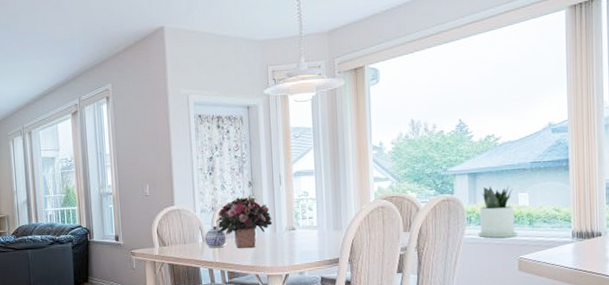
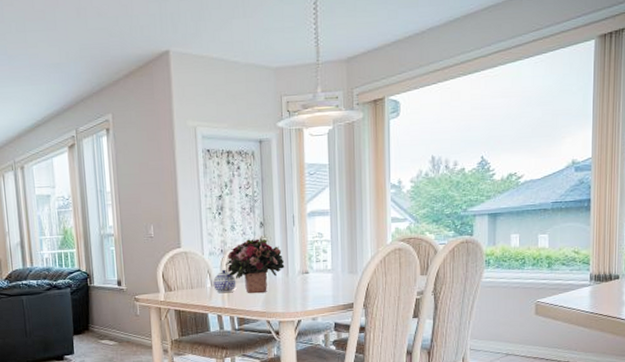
planter: present [477,186,519,238] -> none [495,227,537,282]

